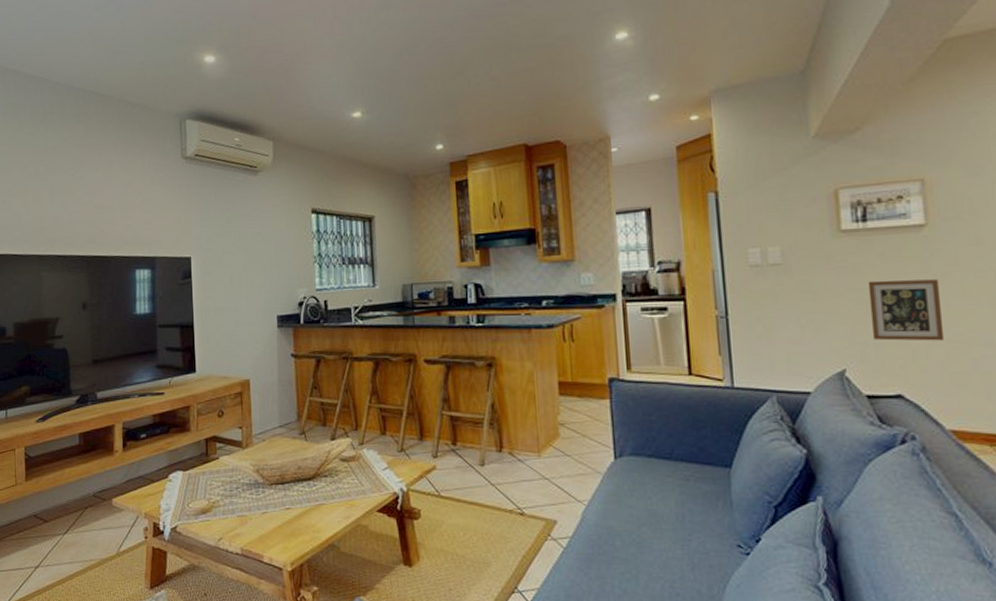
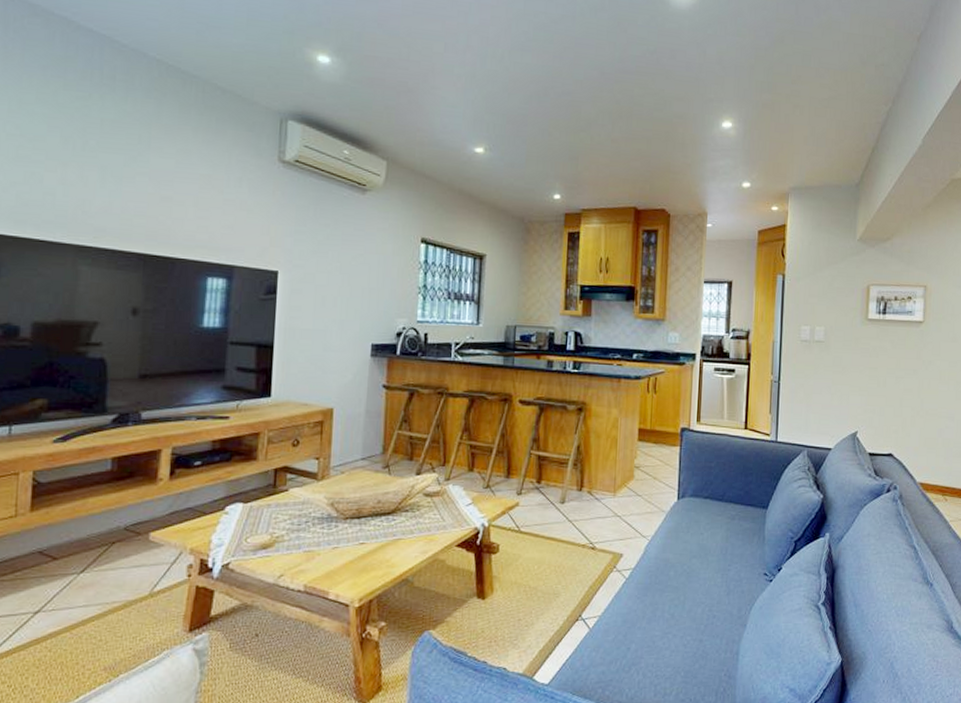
picture frame: present [867,279,945,341] -> none [878,362,926,413]

